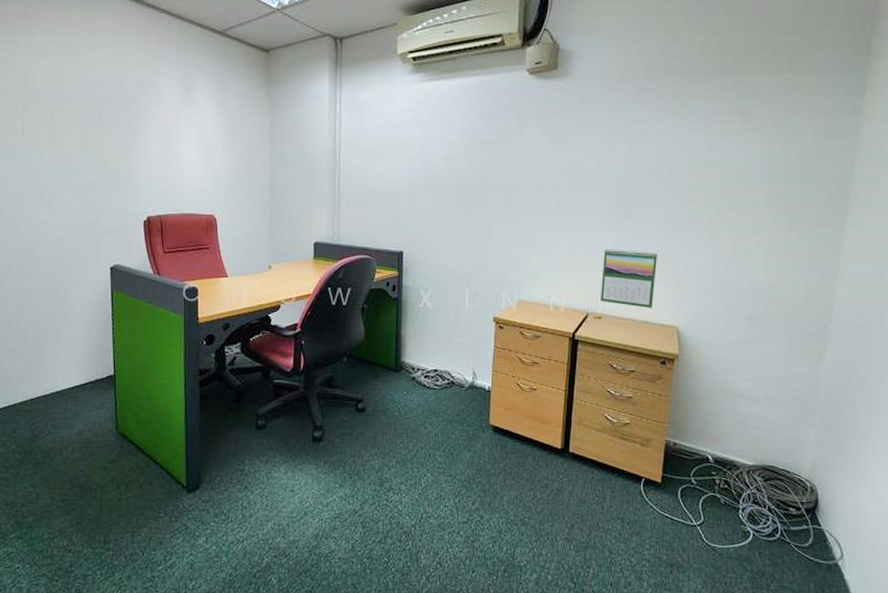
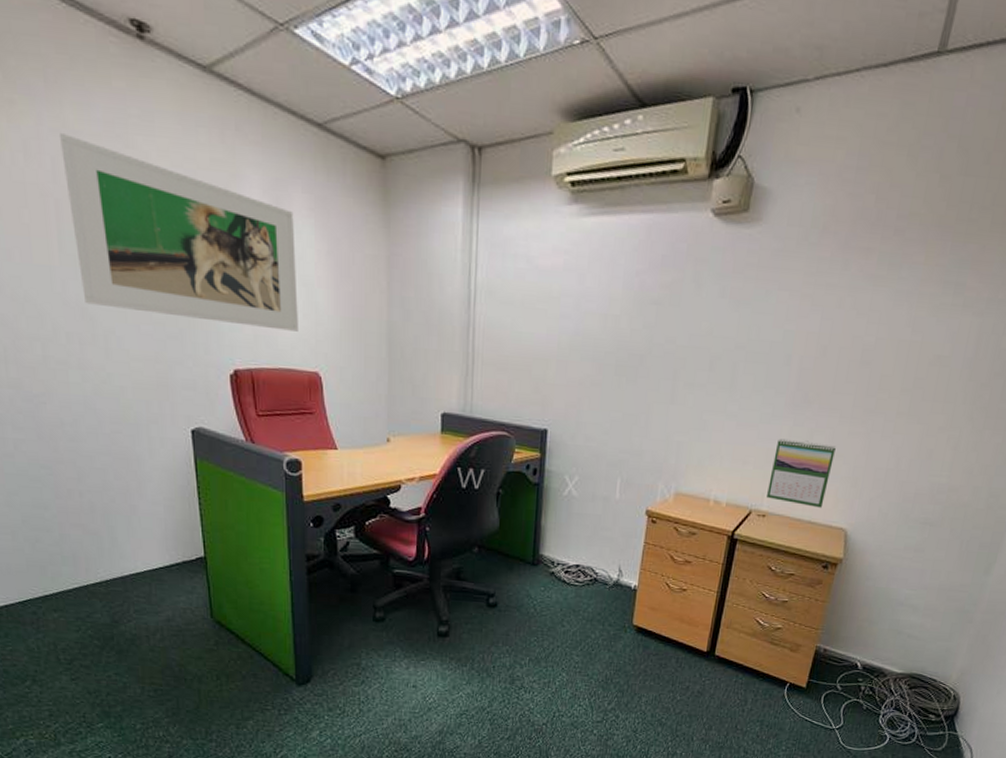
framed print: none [31,53,200,184] -> present [60,134,298,332]

